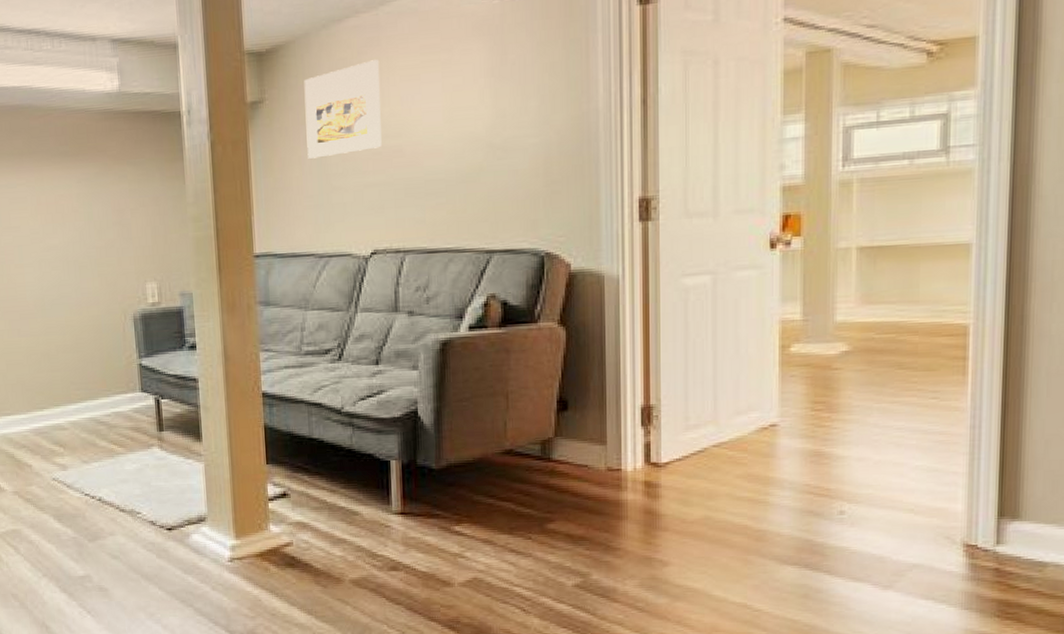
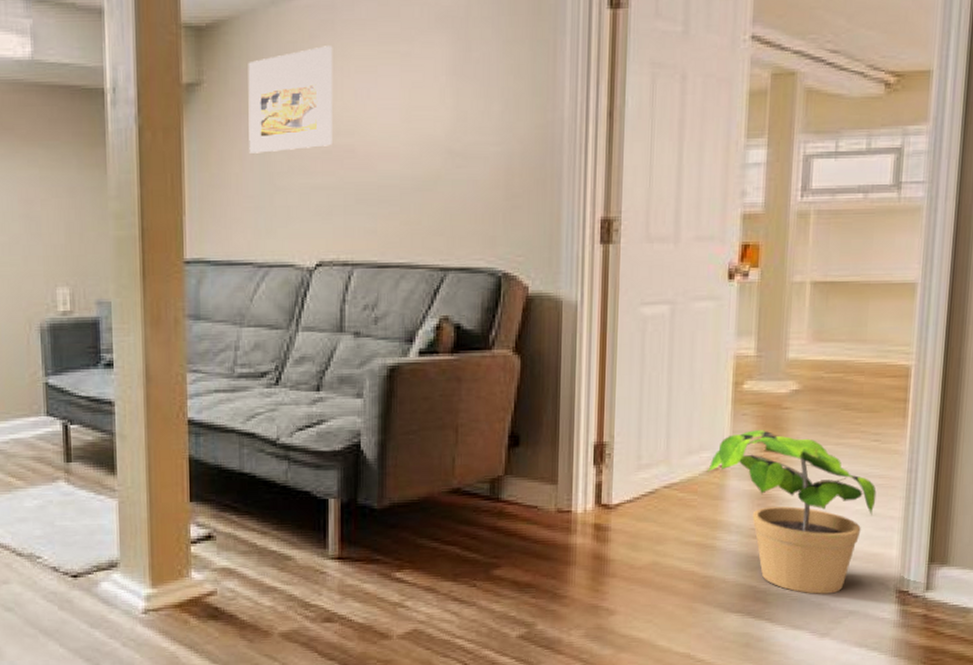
potted plant: none [756,390,937,548] -> present [707,430,877,594]

